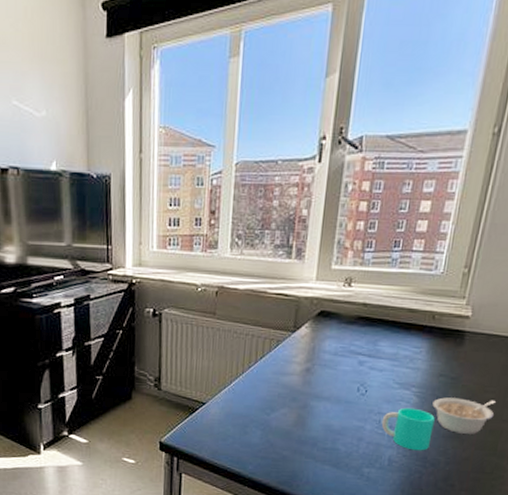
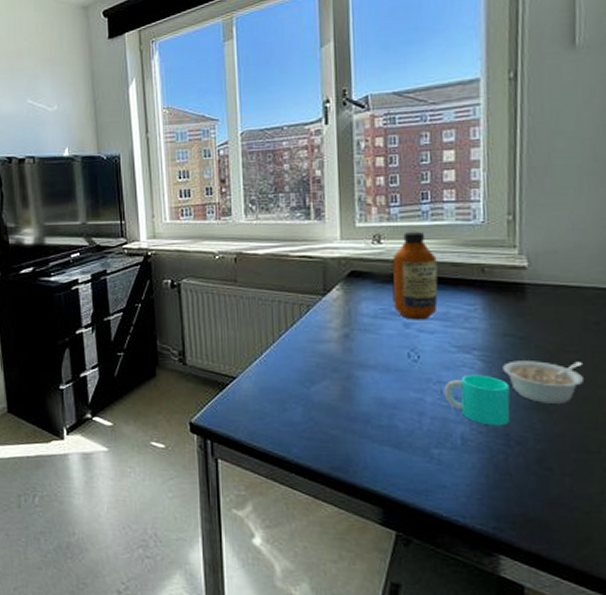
bottle: none [352,276,397,359] -> present [391,231,438,320]

